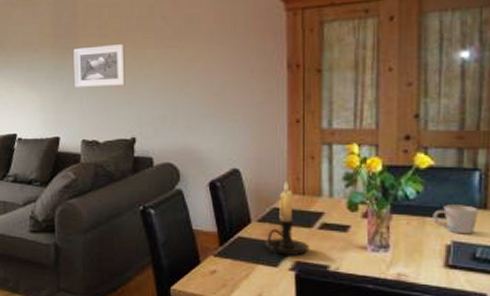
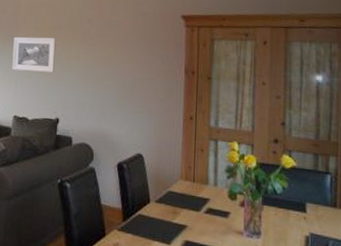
candle holder: present [264,181,309,255] -> none [160,169,197,235]
mug: present [432,205,479,235] -> none [295,201,330,229]

